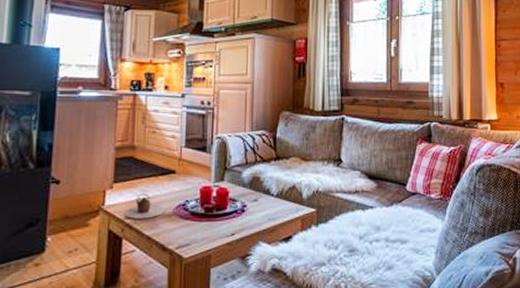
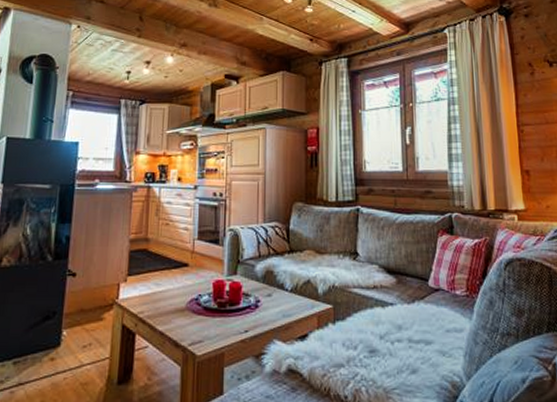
teapot: present [124,193,166,219] -> none [138,287,179,313]

